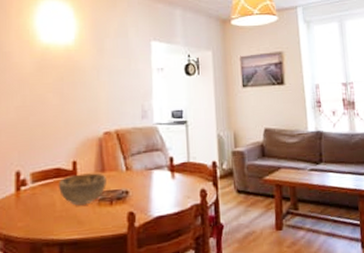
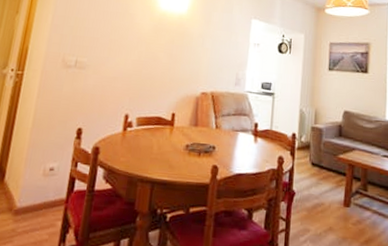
decorative bowl: present [58,173,106,206] -> none [157,124,198,152]

